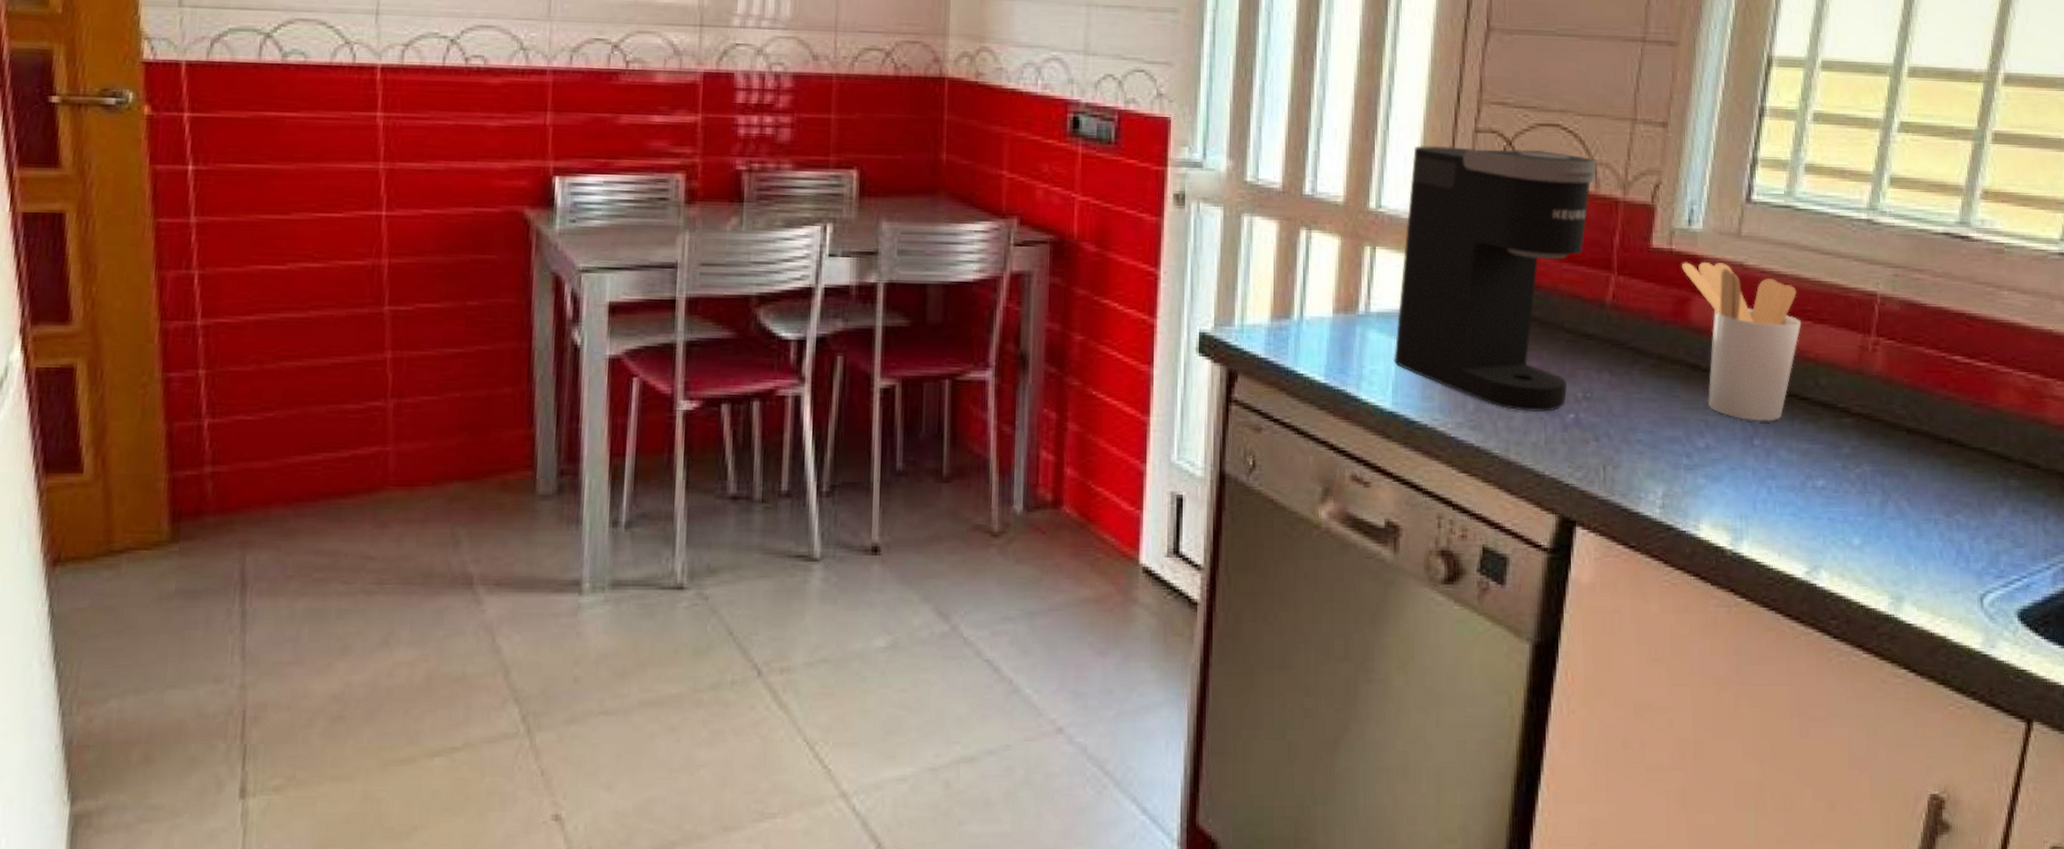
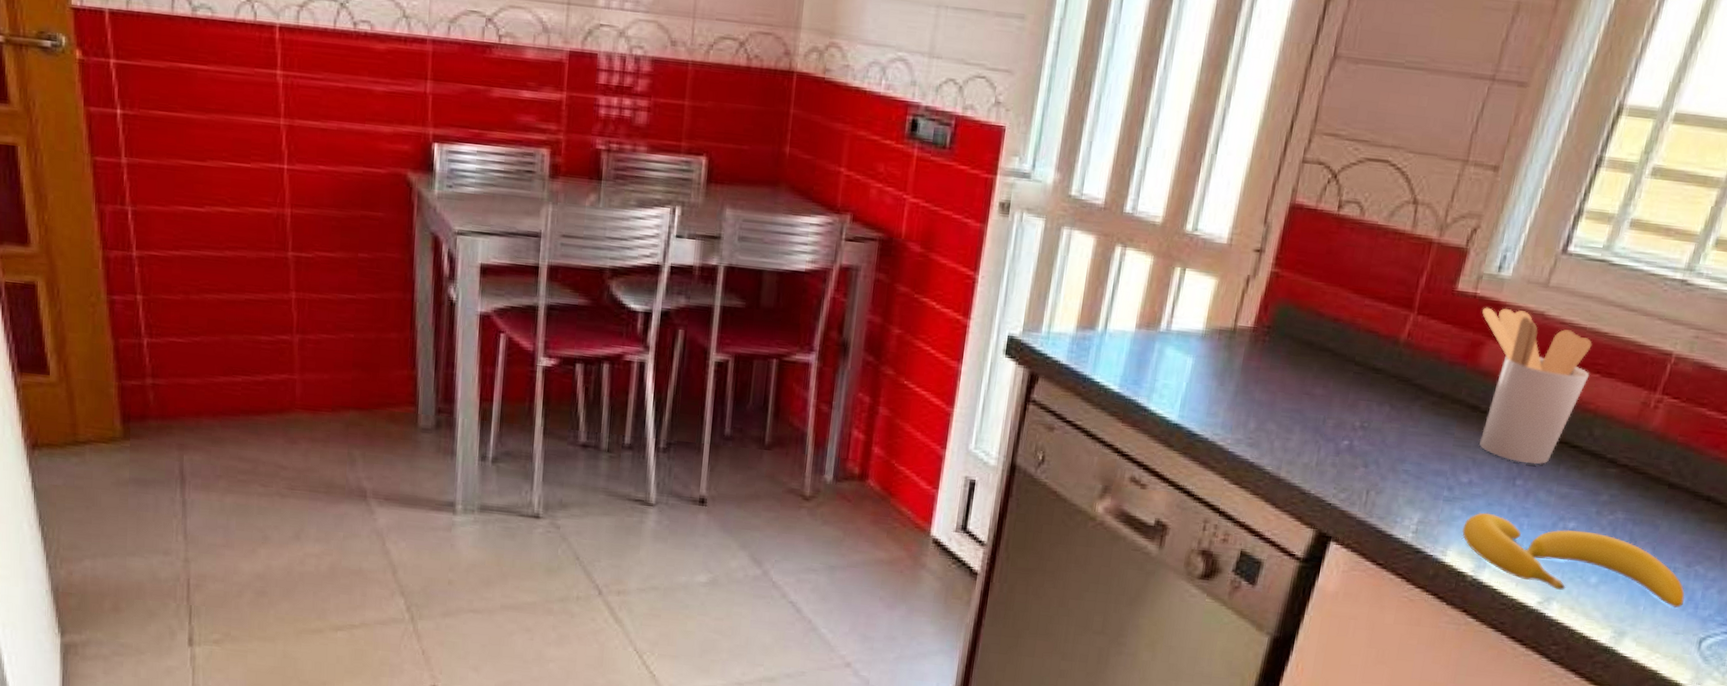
coffee maker: present [1394,145,1597,412] -> none [1186,172,1419,437]
banana: none [1710,478,1953,564] -> present [1462,512,1685,609]

